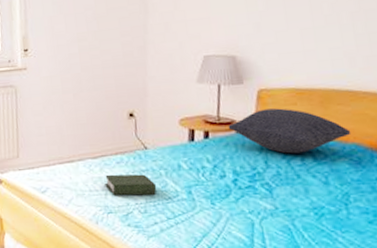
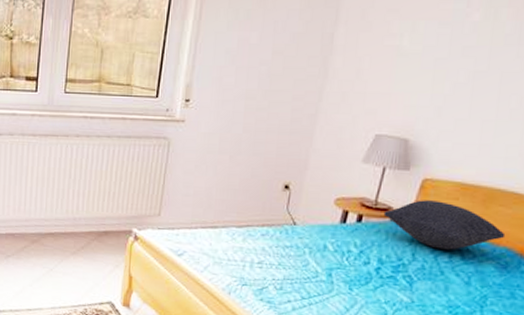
book: present [105,174,157,196] -> none [245,246,298,273]

